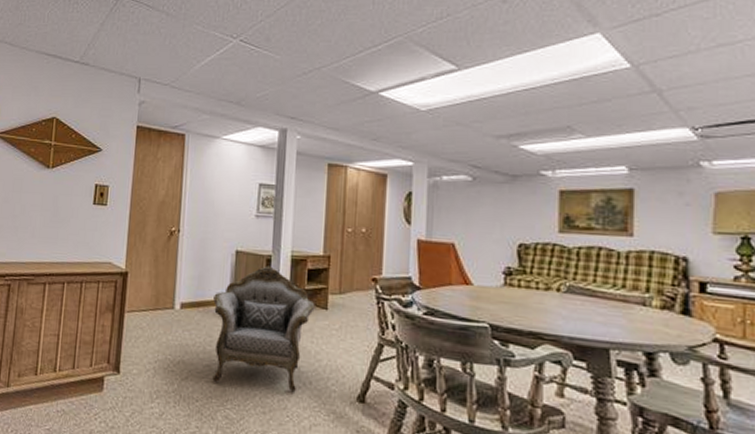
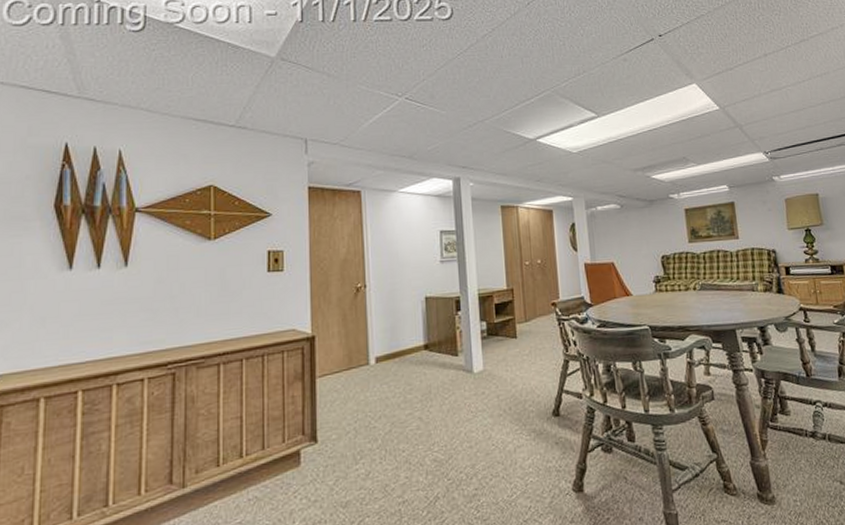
armchair: present [212,265,315,393] -> none [408,306,506,428]

